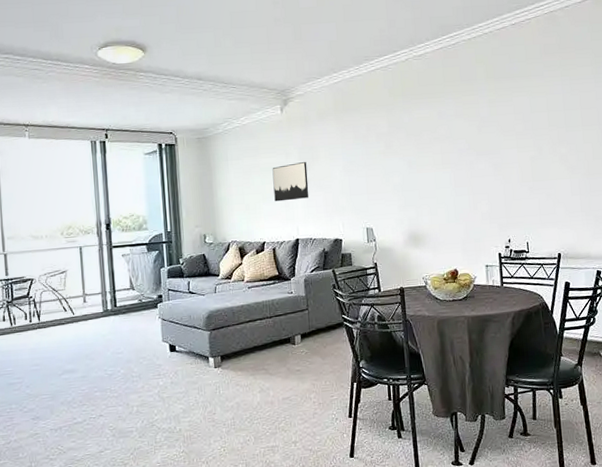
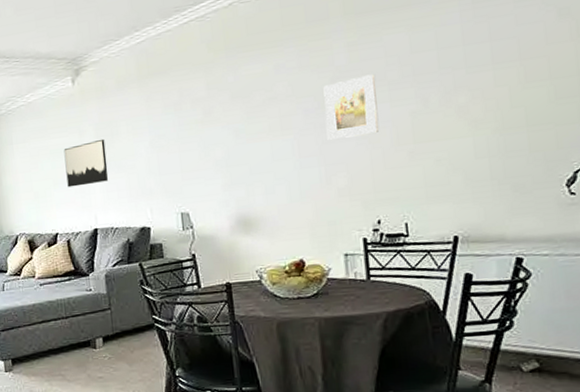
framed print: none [472,126,510,174] -> present [323,74,380,140]

